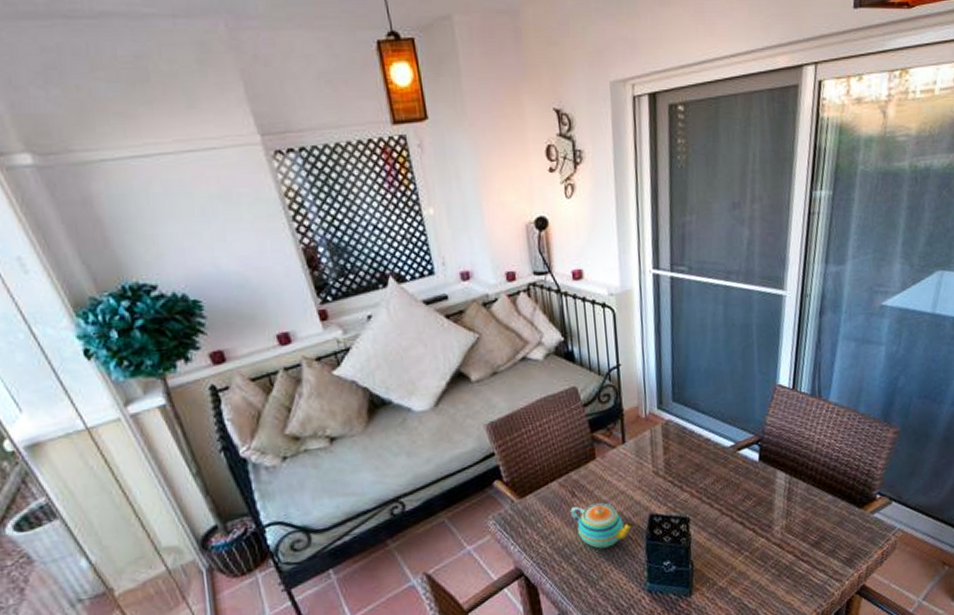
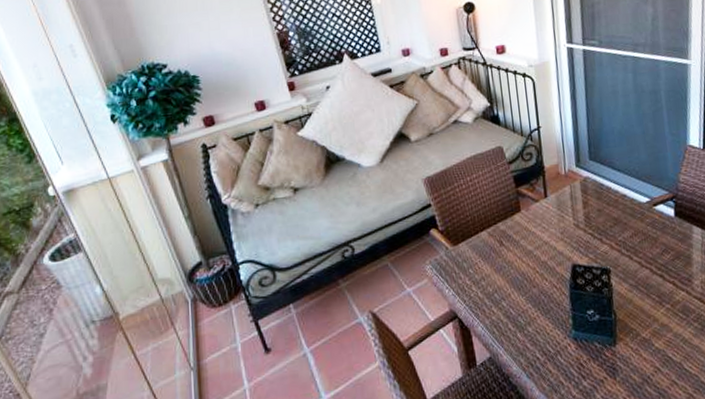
teapot: present [570,503,635,549] -> none [499,252,559,295]

